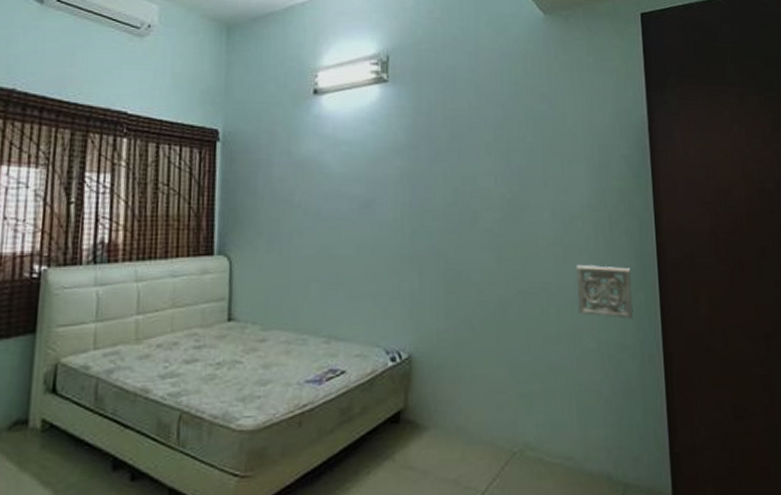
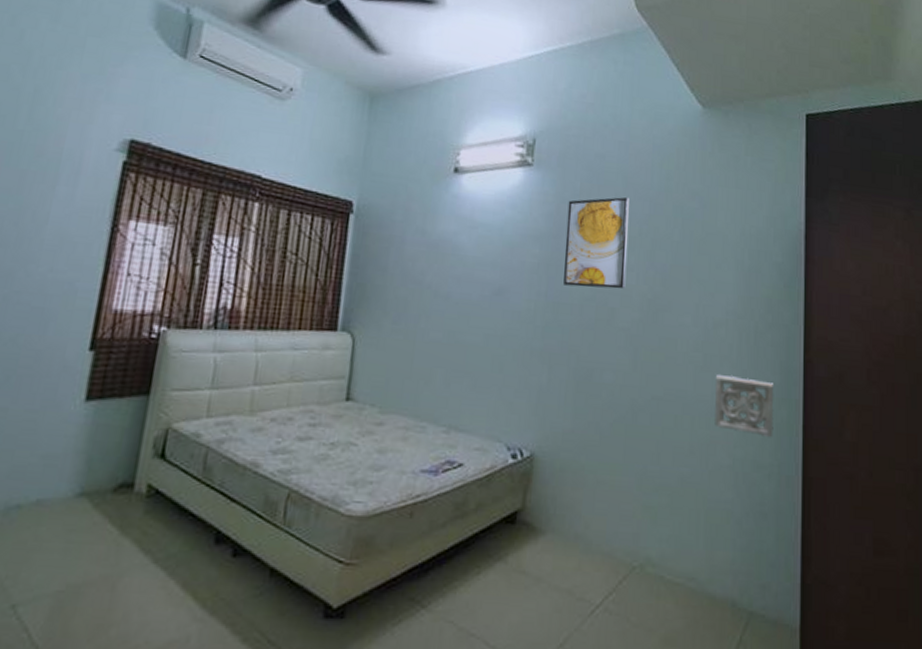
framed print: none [425,104,485,193] -> present [564,196,629,290]

